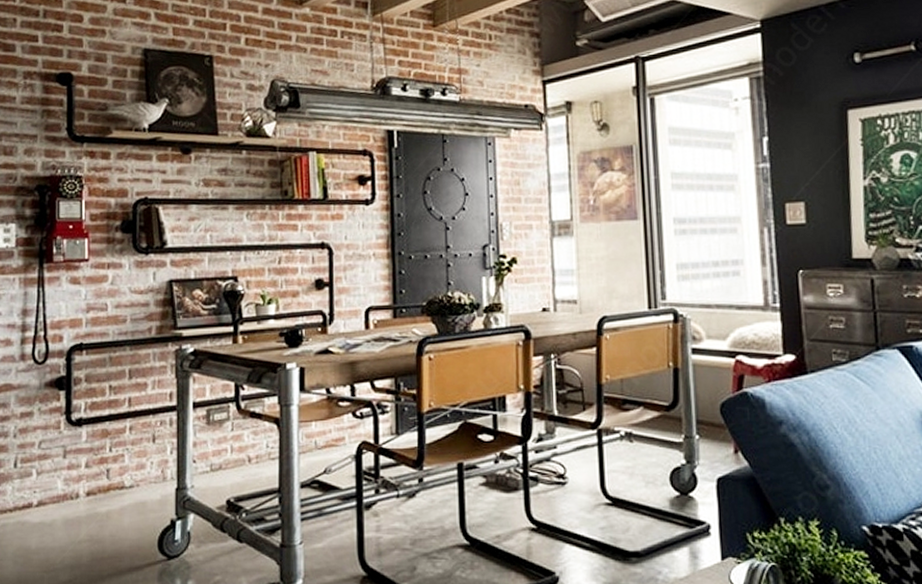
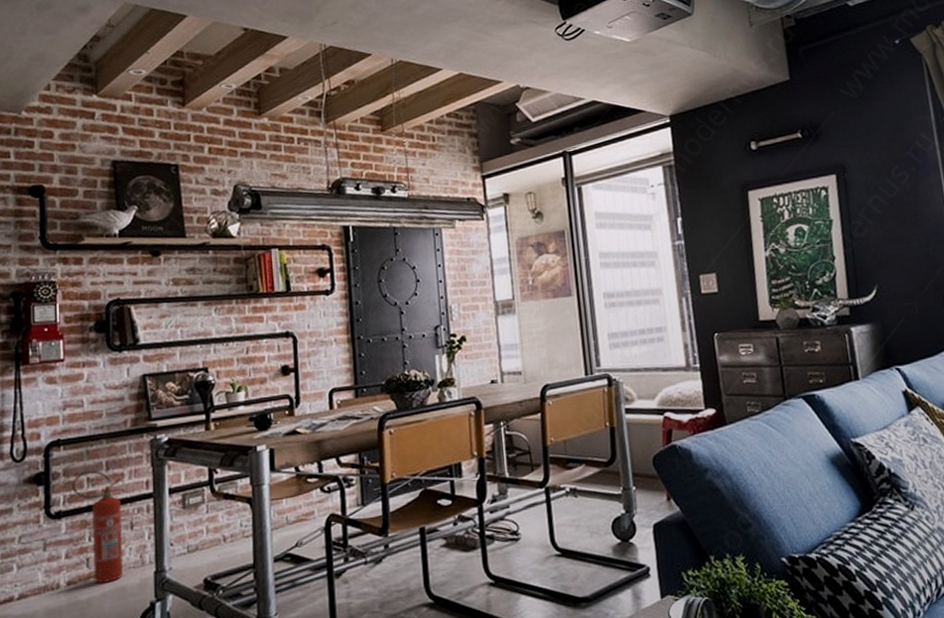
fire extinguisher: none [94,377,148,496] -> present [72,470,125,583]

